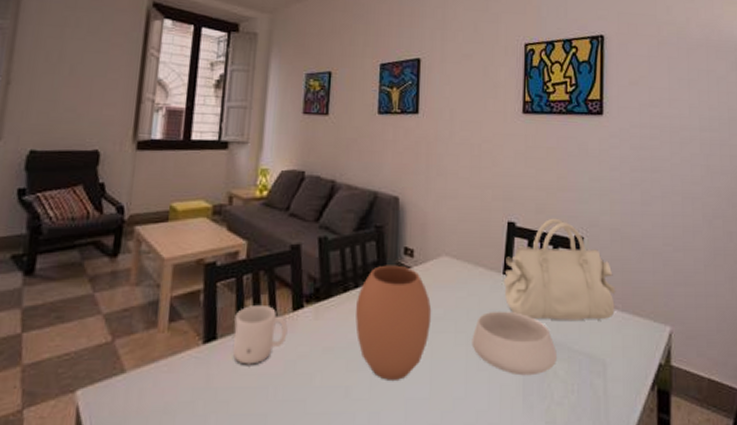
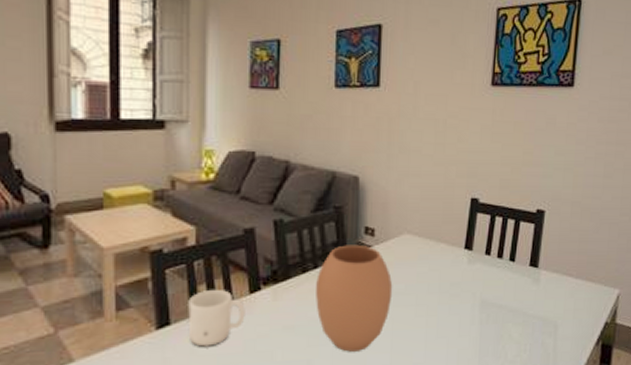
bowl: present [472,311,556,376] -> none [432,283,512,340]
shoulder bag: present [504,218,616,320] -> none [465,193,572,290]

